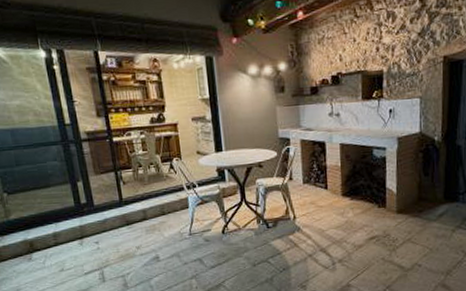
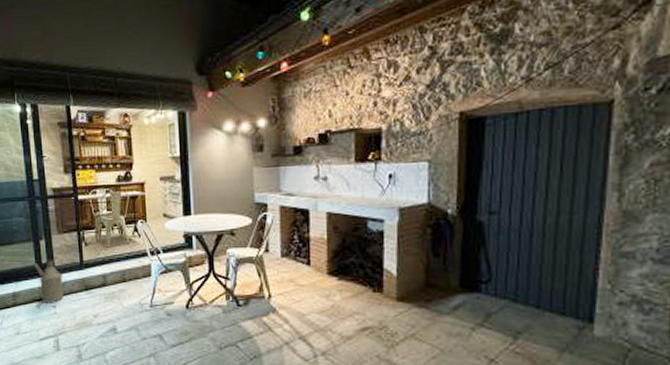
watering can: none [72,196,106,240] -> present [33,257,64,303]

